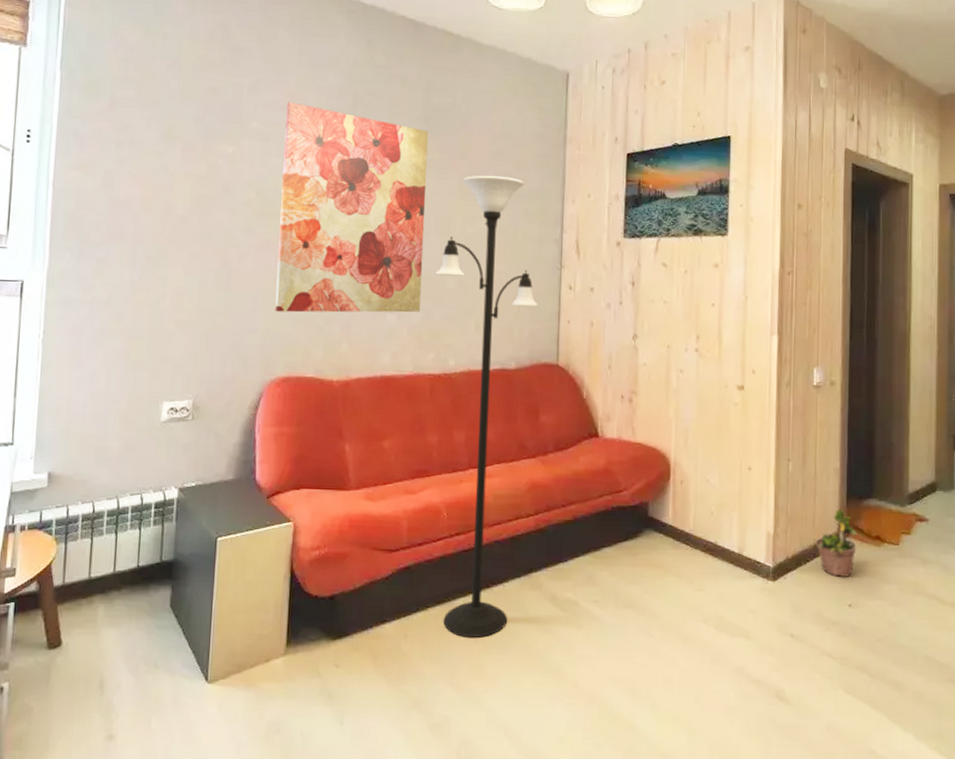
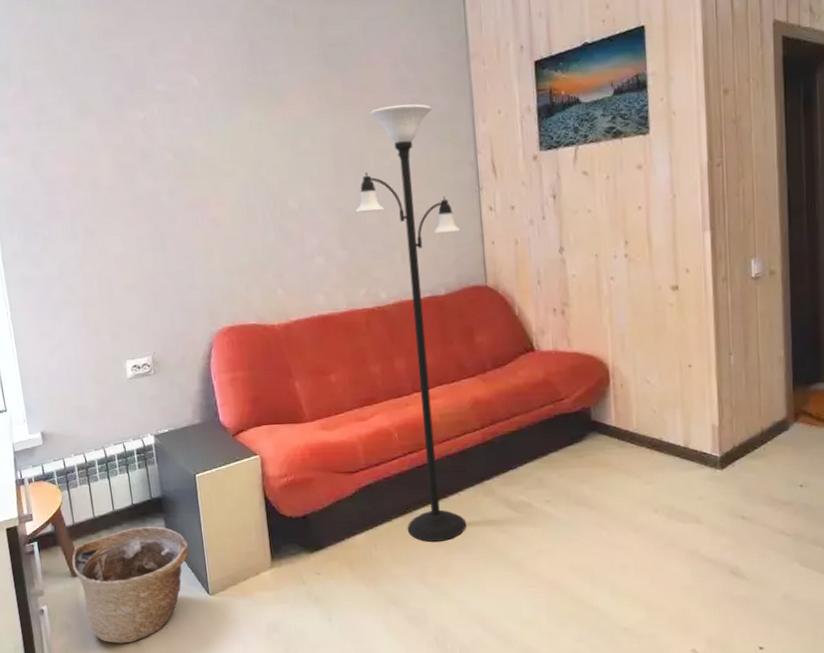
basket: none [51,593,194,737] -> present [72,526,190,644]
wall art: present [275,101,429,313] -> none [186,58,346,267]
potted plant: present [815,503,857,577] -> none [762,390,806,460]

